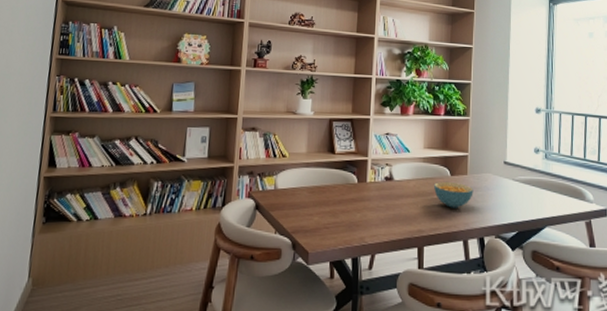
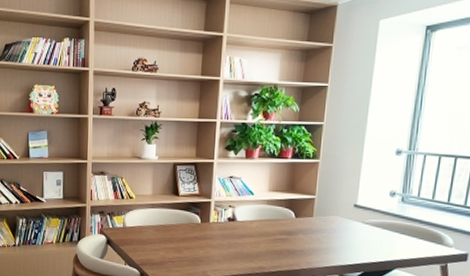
cereal bowl: present [434,181,473,208] -> none [277,222,319,248]

